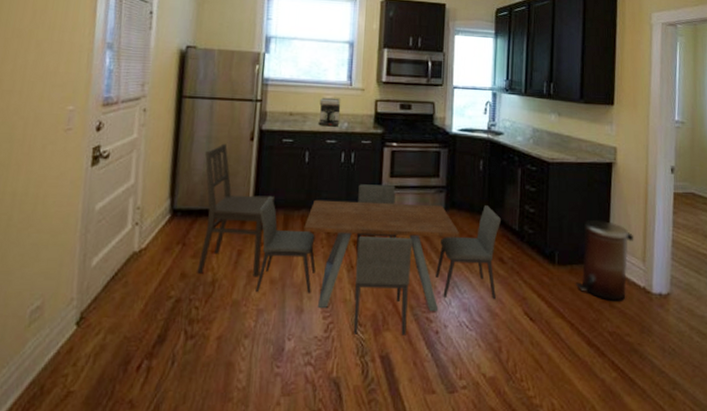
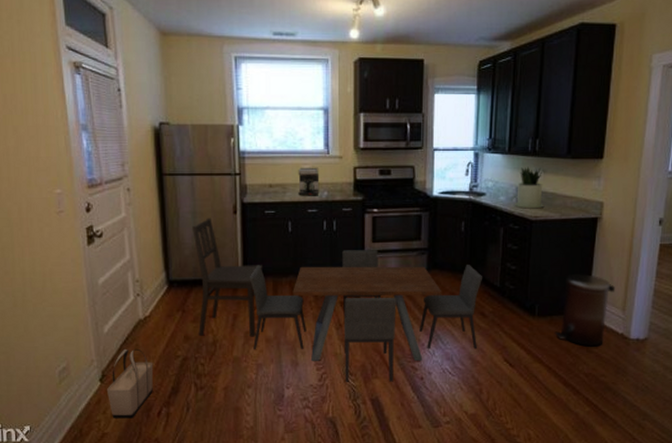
shopping bag: none [81,285,142,373] -> present [106,348,154,419]
planter: none [531,108,560,151] -> present [514,166,544,209]

